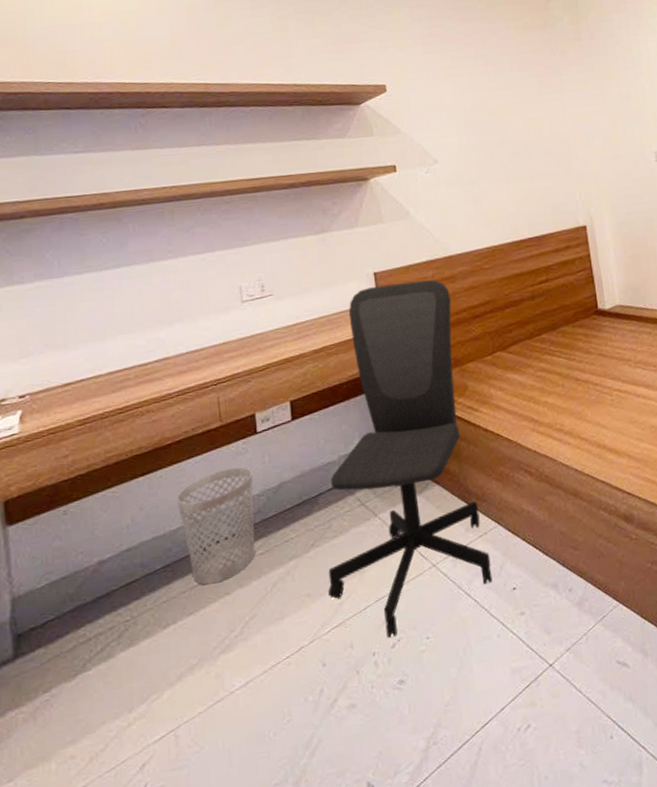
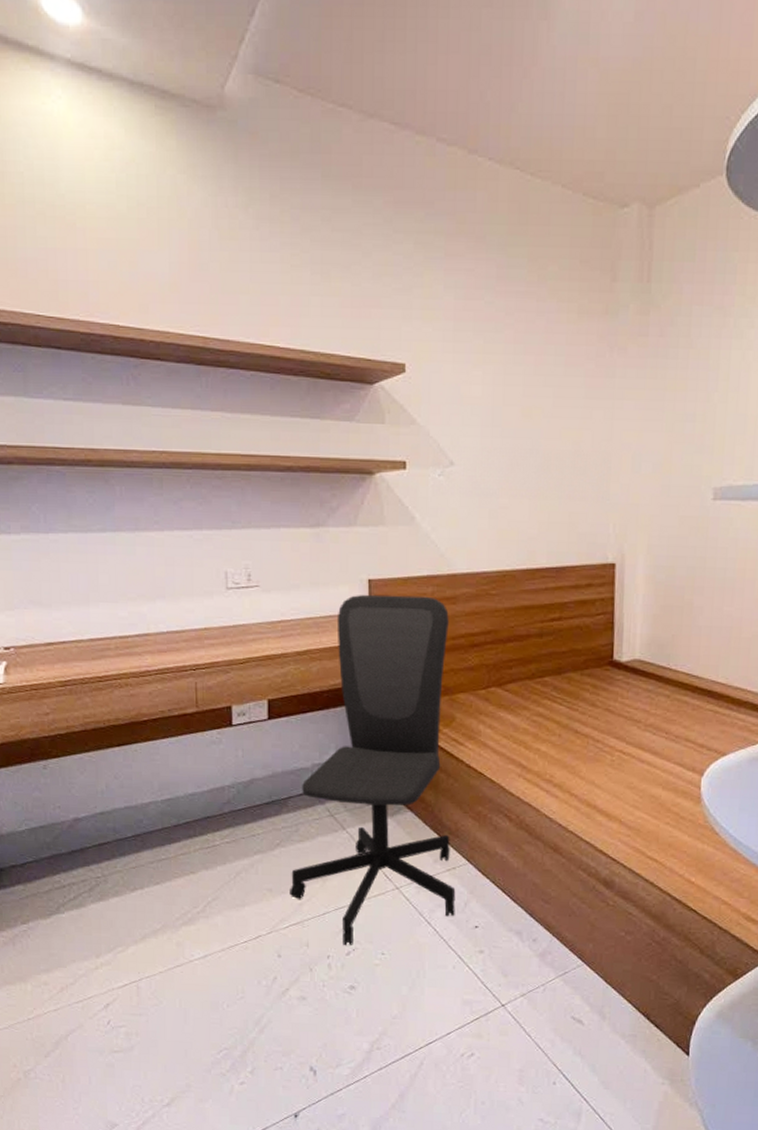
wastebasket: present [177,466,255,586] -> none [150,754,225,861]

